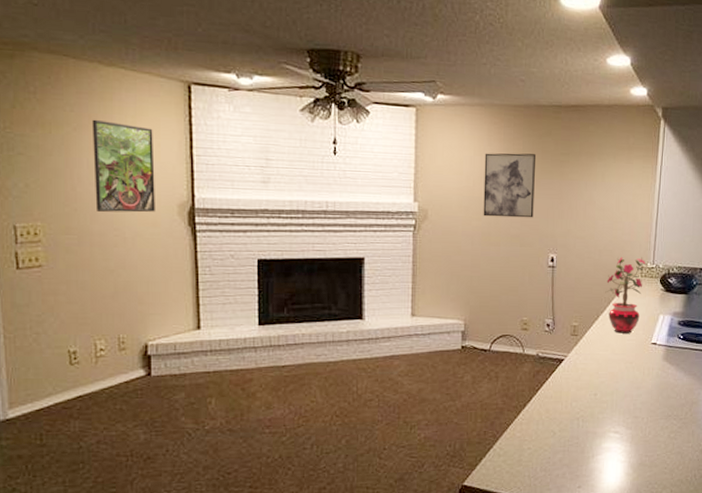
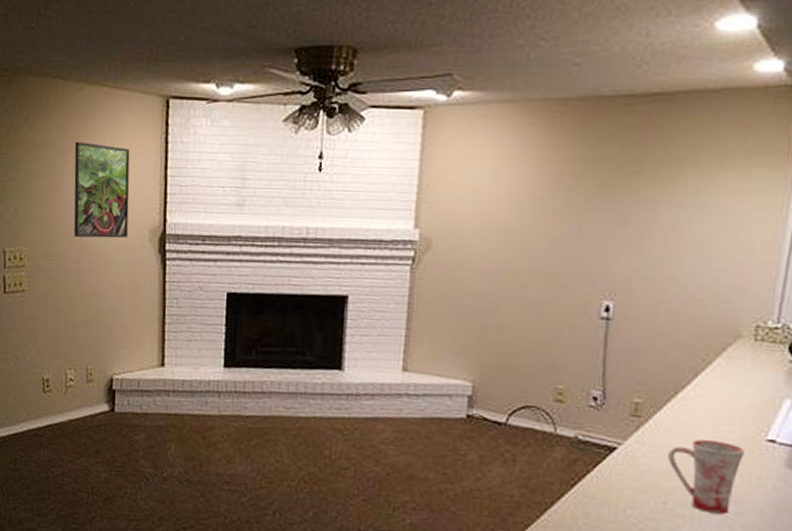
wall art: present [483,153,537,218] -> none [507,163,591,251]
mug: none [596,347,639,397] -> present [668,439,745,515]
potted plant: present [605,257,645,333] -> none [690,310,764,422]

